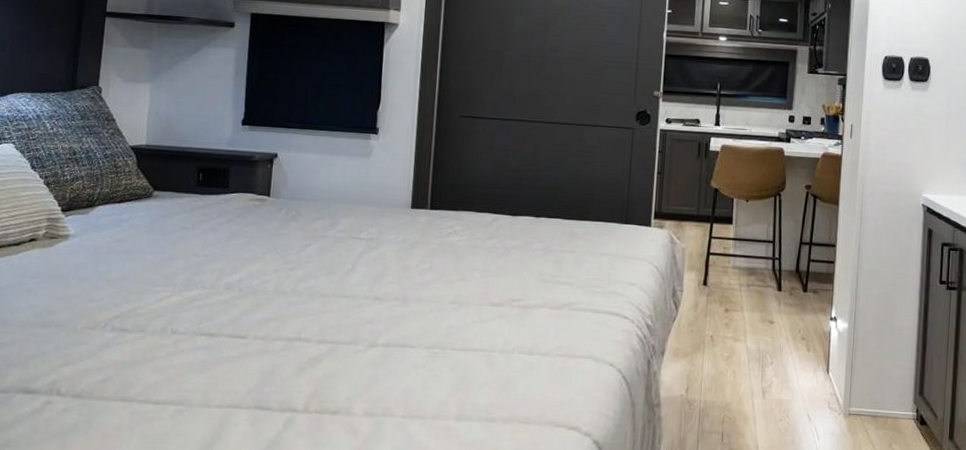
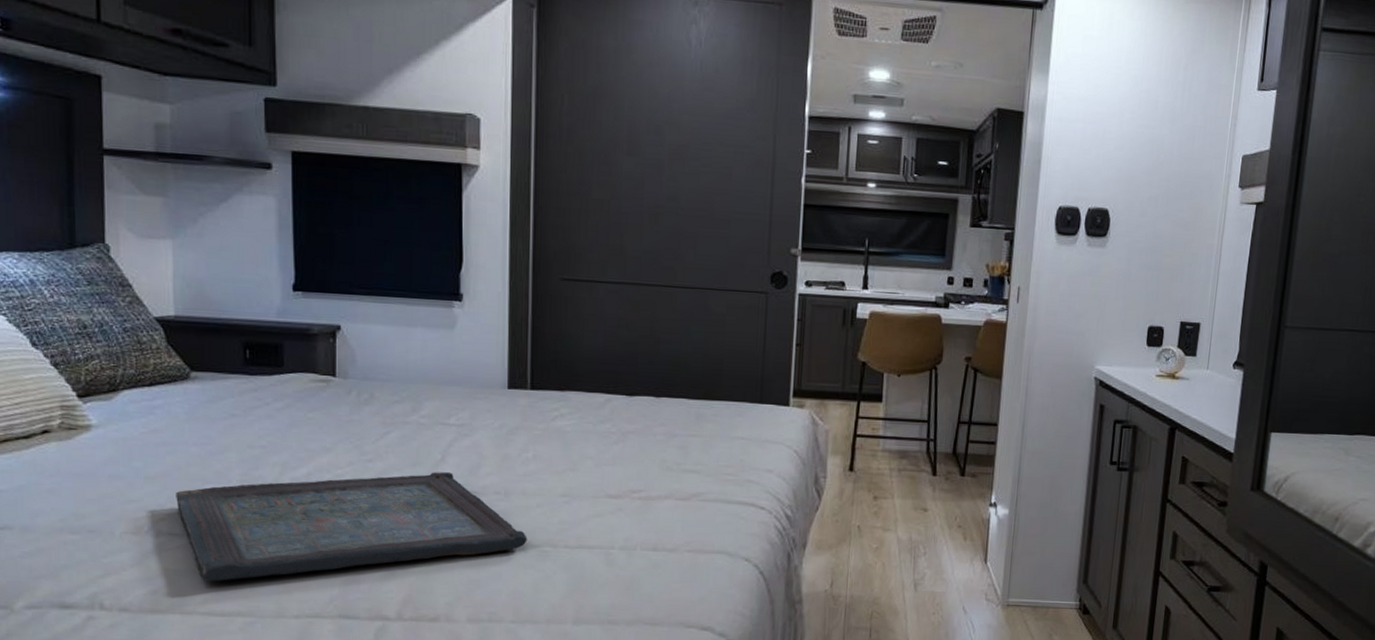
serving tray: none [130,279,420,373] -> present [176,472,527,581]

